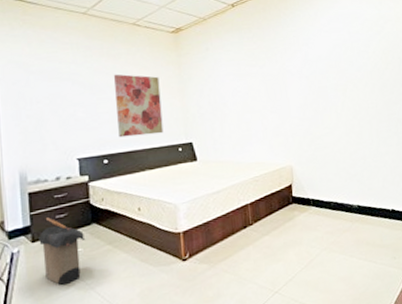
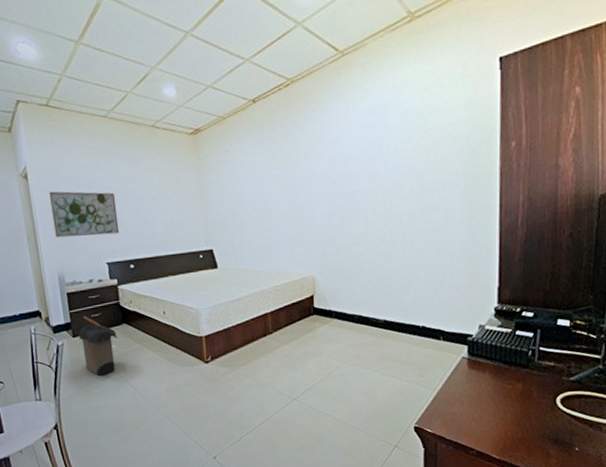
wall art: none [17,85,94,133] -> present [49,191,120,238]
wall art: present [113,74,164,138] -> none [135,179,185,244]

